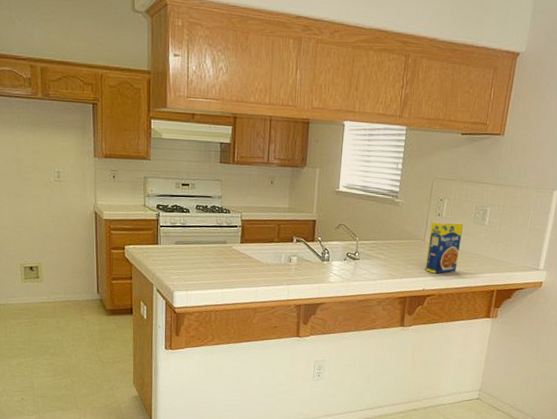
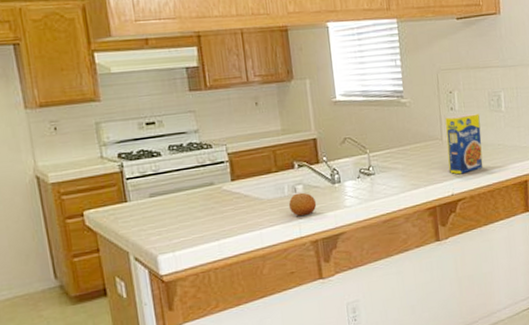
fruit: none [282,263,306,283] -> present [288,192,317,217]

